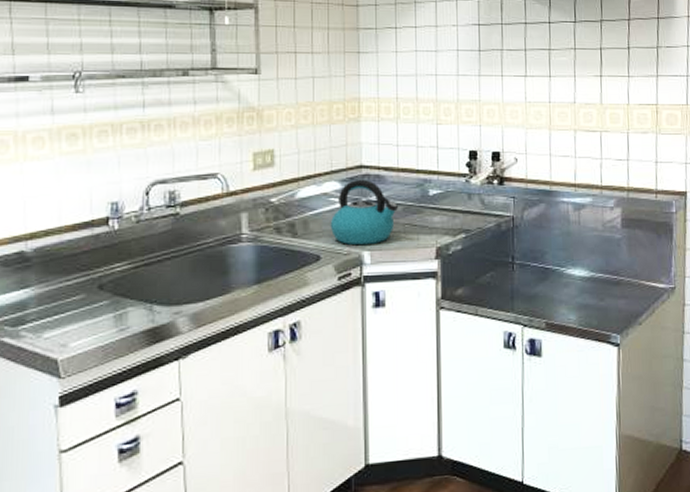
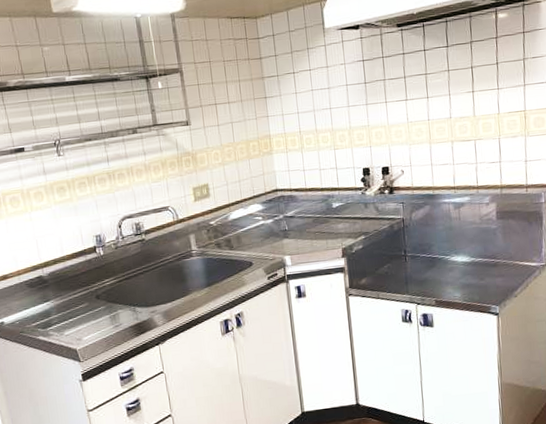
kettle: present [330,179,399,246] -> none [257,200,310,252]

